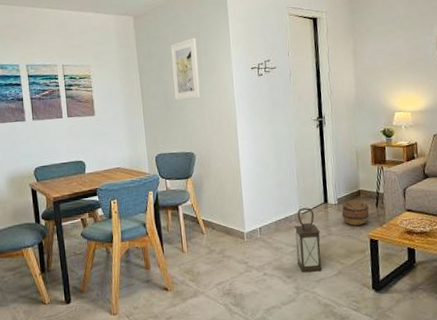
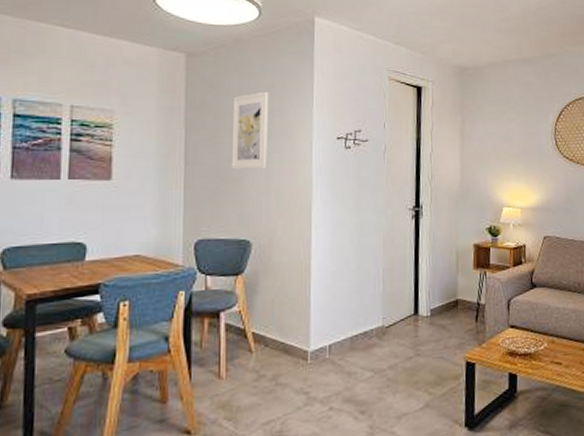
lantern: present [295,208,322,273] -> none [374,320,406,407]
basket: present [341,199,370,226] -> none [434,311,467,344]

